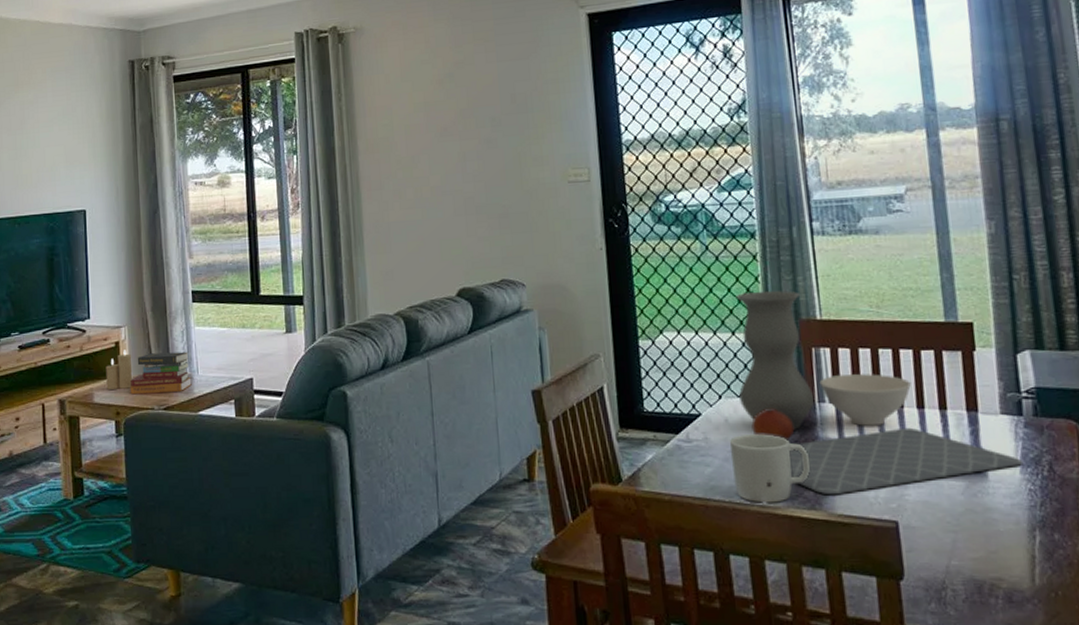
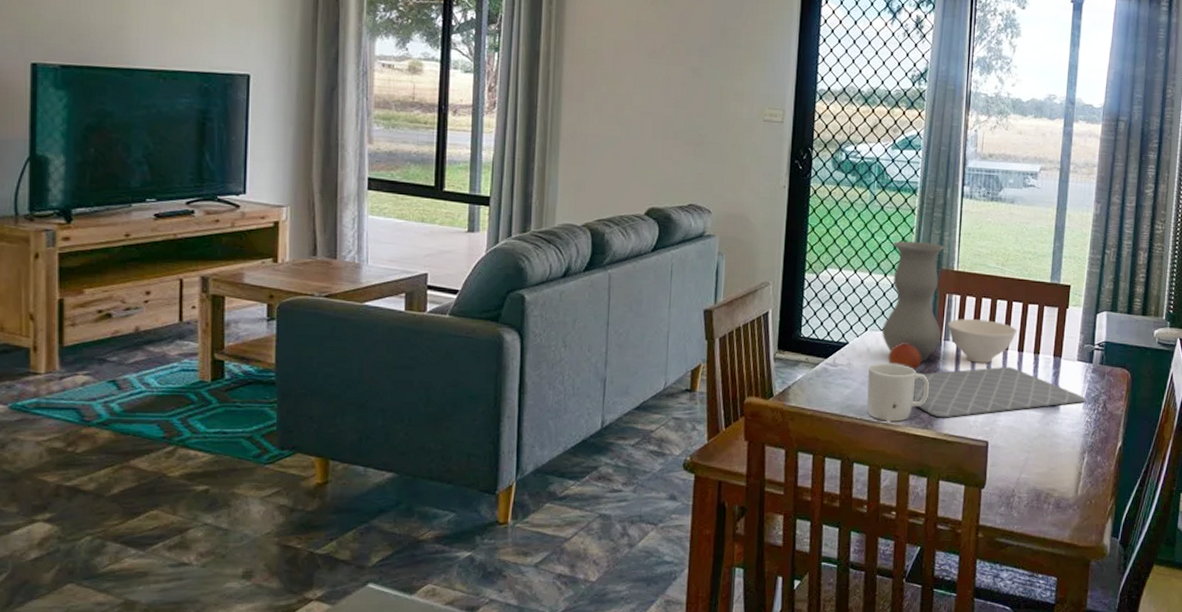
candle: present [105,350,133,390] -> none [260,231,293,272]
books: present [130,351,192,395] -> none [287,237,360,280]

